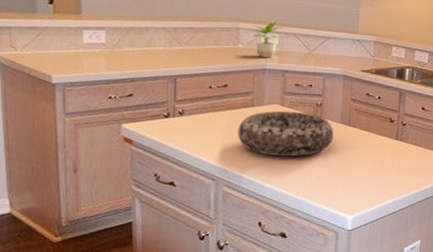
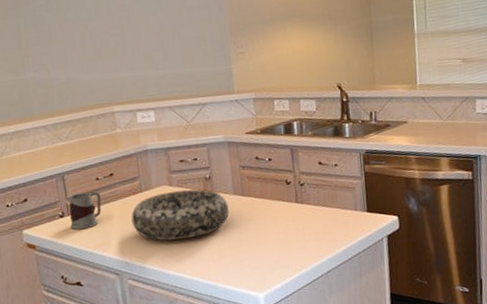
mug: none [173,97,211,132] -> present [69,191,102,230]
potted plant: present [252,21,284,58] -> none [126,97,158,139]

